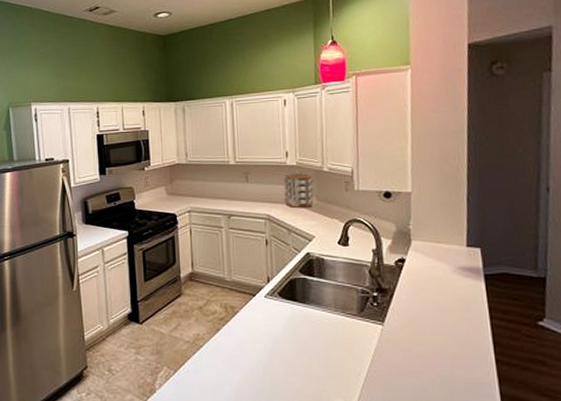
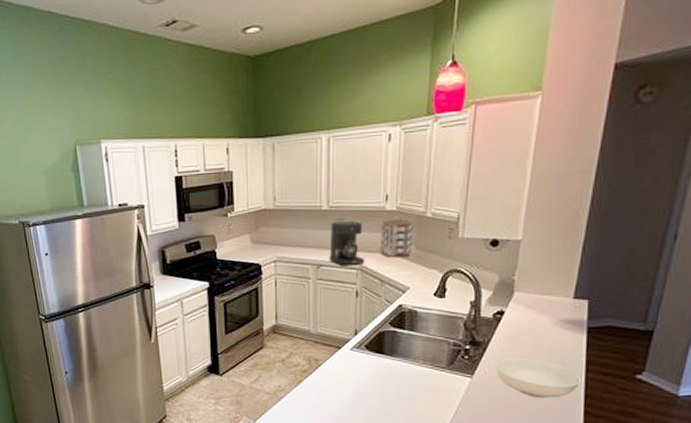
coffee maker: none [238,174,272,216] -> present [329,220,365,266]
bowl: none [403,304,487,346] -> present [495,357,581,398]

